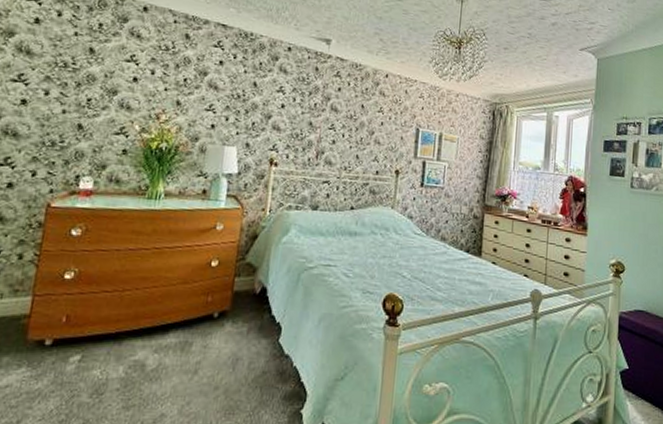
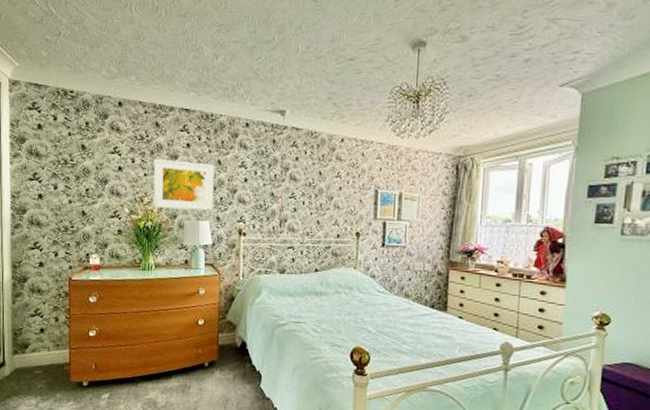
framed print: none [172,73,249,136] -> present [153,159,215,210]

